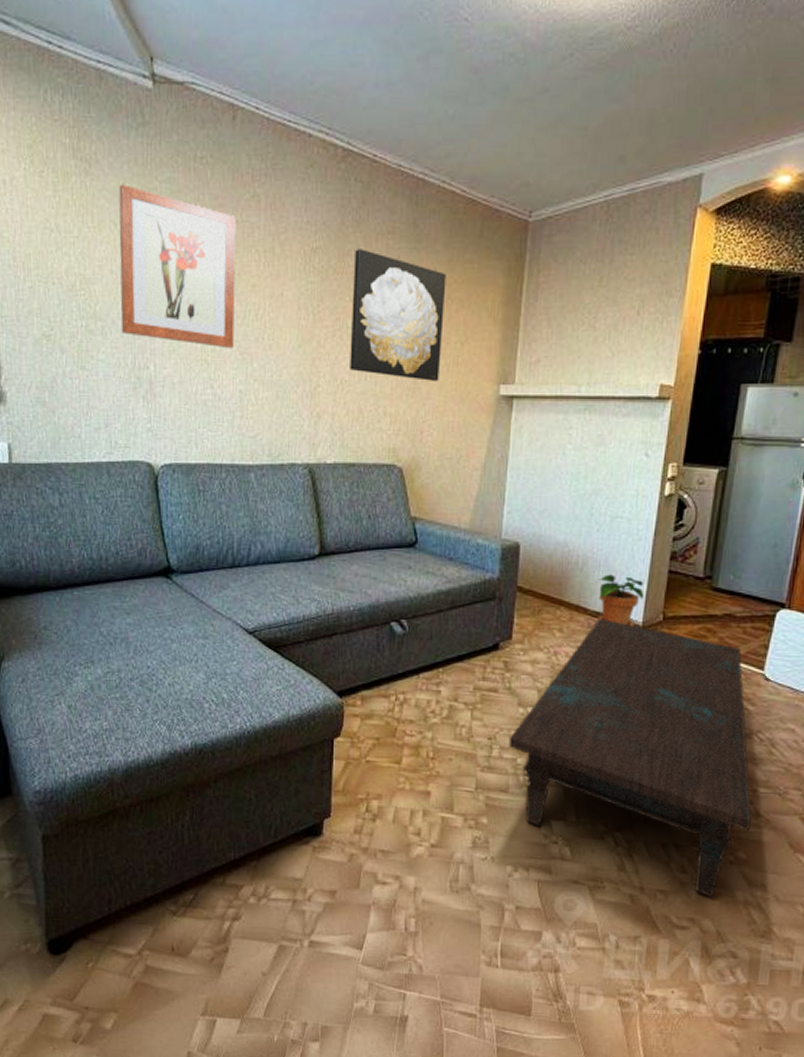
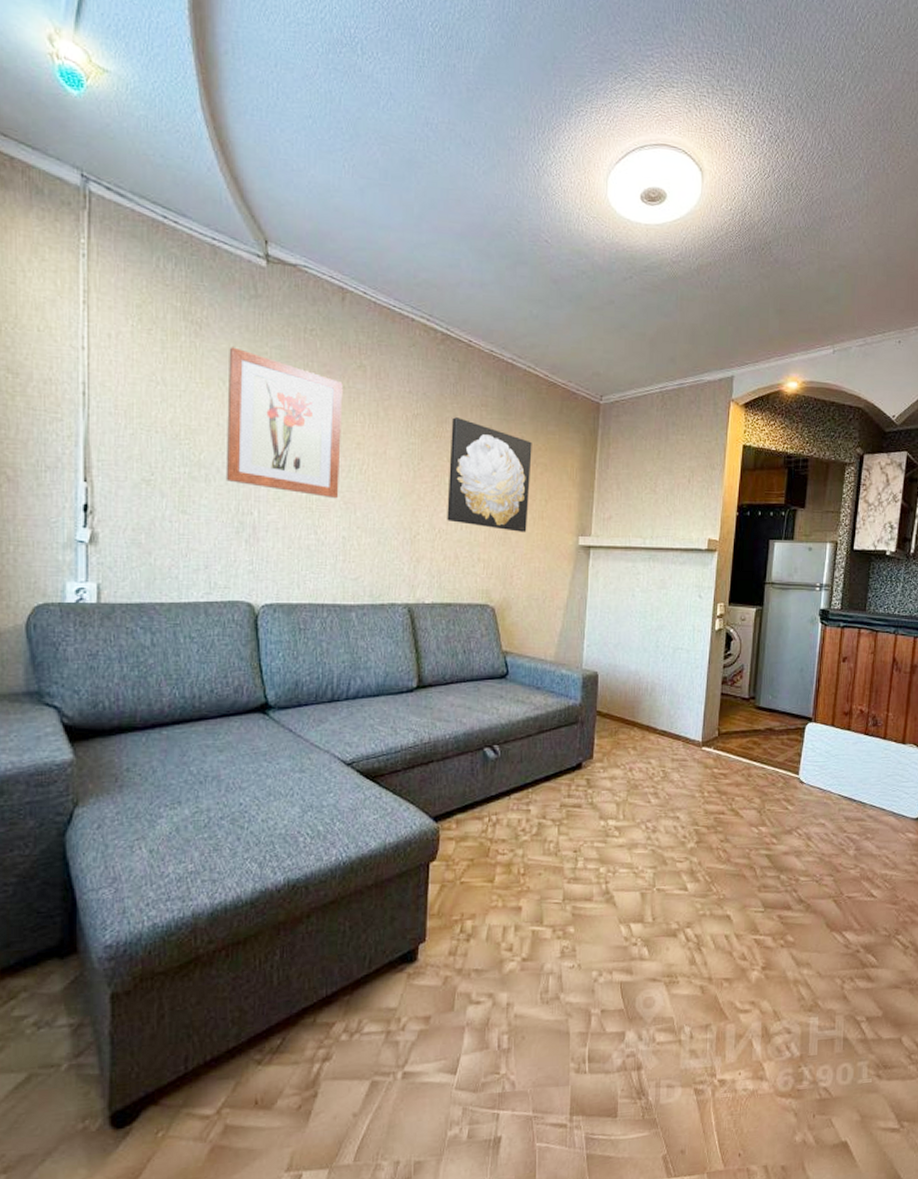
coffee table: present [508,618,751,898] -> none [591,736,796,980]
potted plant: present [597,574,644,626] -> none [664,698,702,742]

